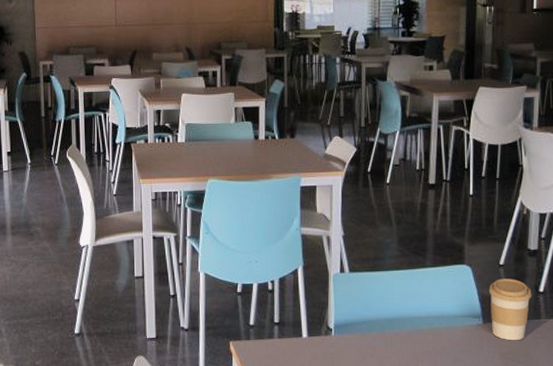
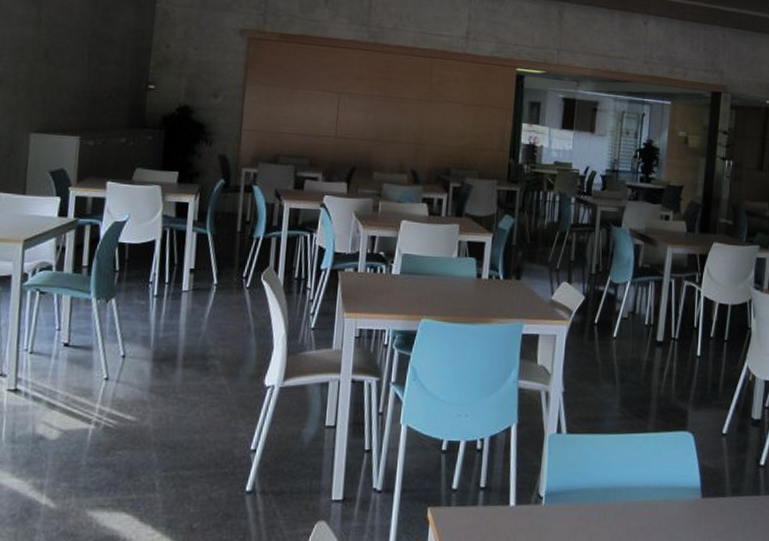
coffee cup: present [488,278,532,341] -> none [709,449,753,518]

